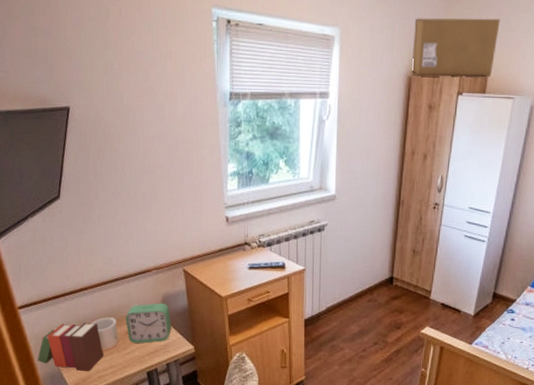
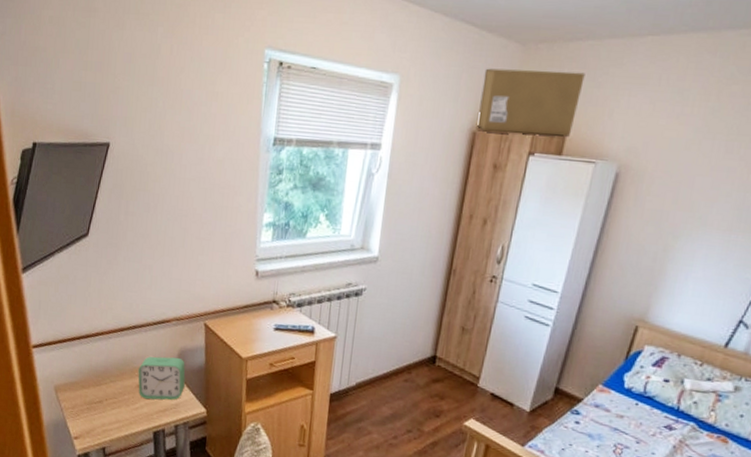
books: present [37,322,103,371] -> none [43,368,111,423]
mug: present [90,316,119,350] -> none [102,366,129,403]

